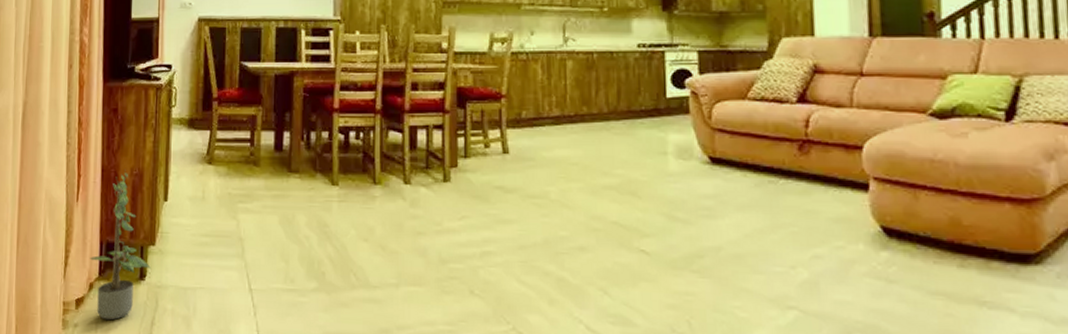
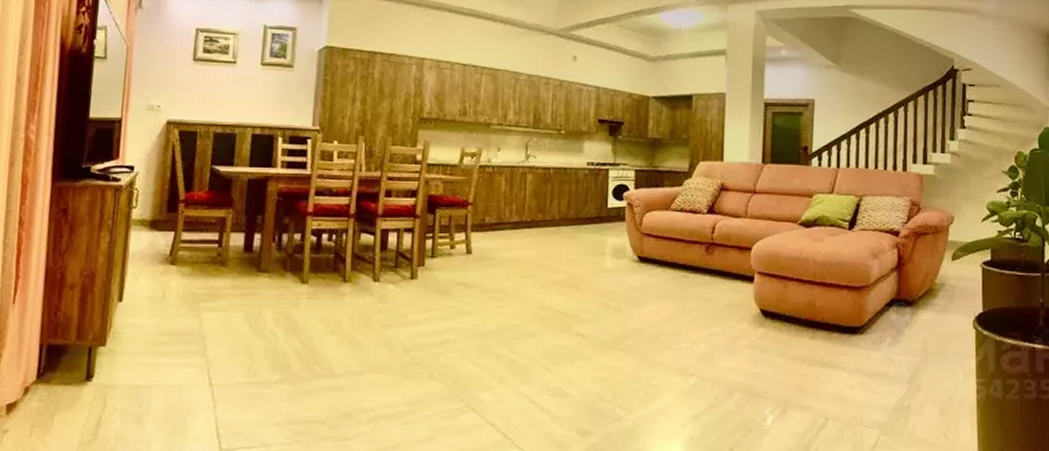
potted plant: present [89,170,151,321] -> none [26,271,99,424]

